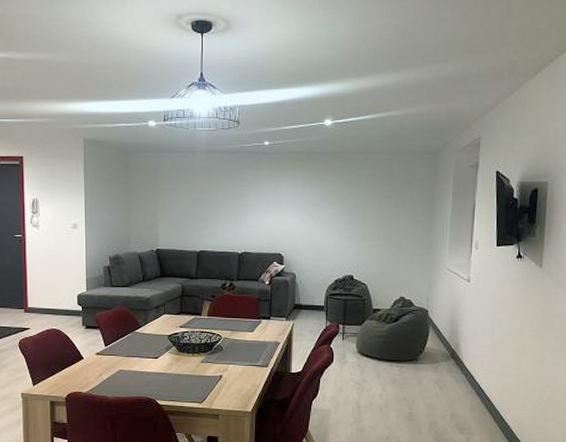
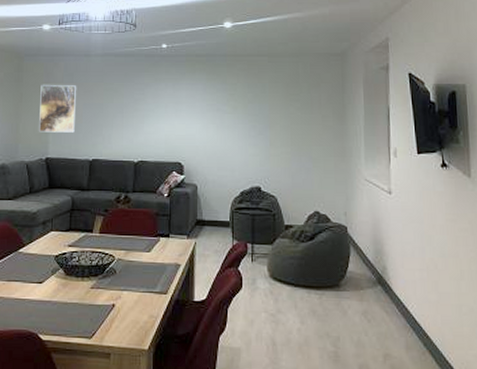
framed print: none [149,180,184,226] -> present [39,84,77,133]

